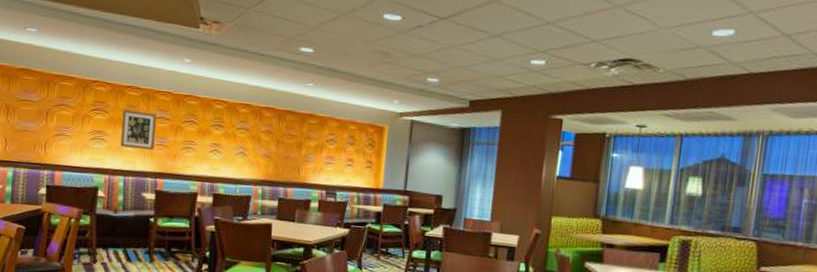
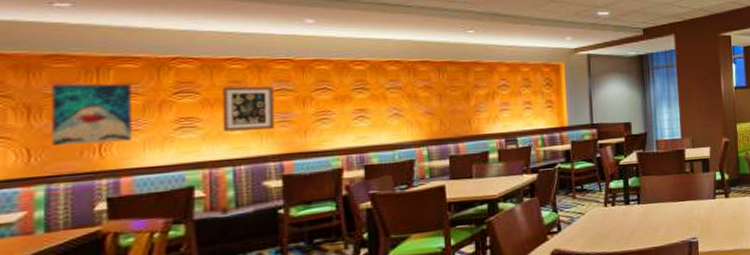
wall art: none [19,92,67,143] -> present [52,83,132,146]

